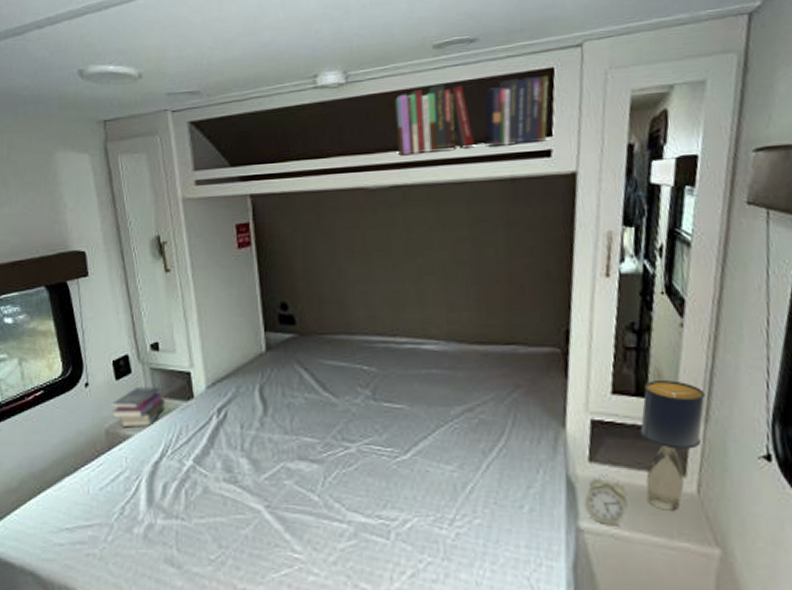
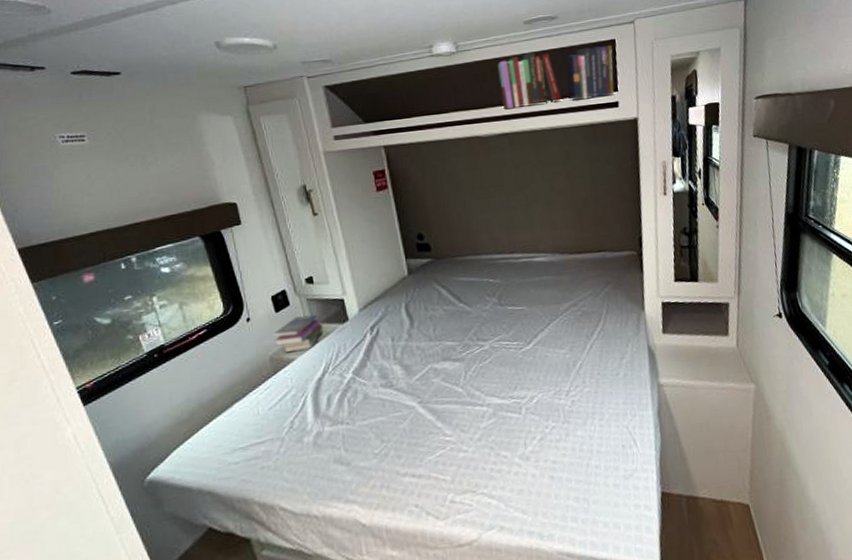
alarm clock: present [584,474,628,526] -> none [661,341,692,378]
table lamp: present [640,380,705,510] -> none [695,267,737,362]

